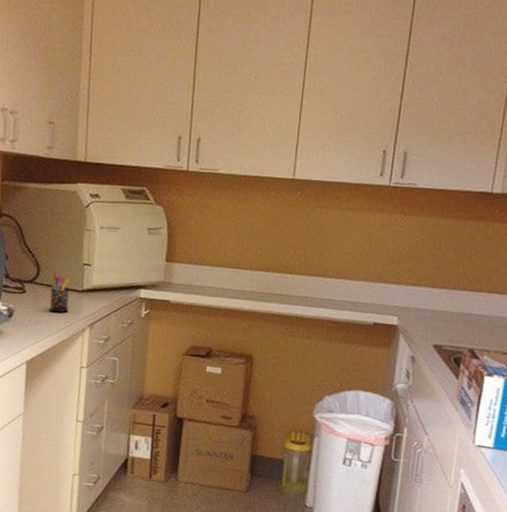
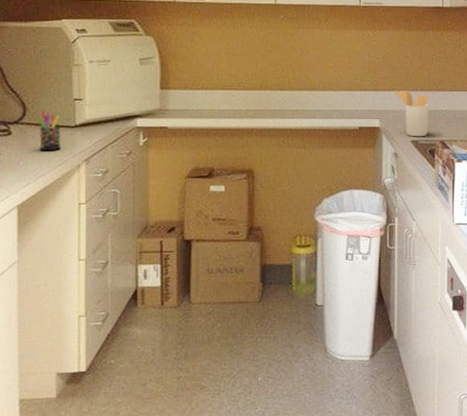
utensil holder: none [420,286,461,342] -> present [395,90,430,137]

